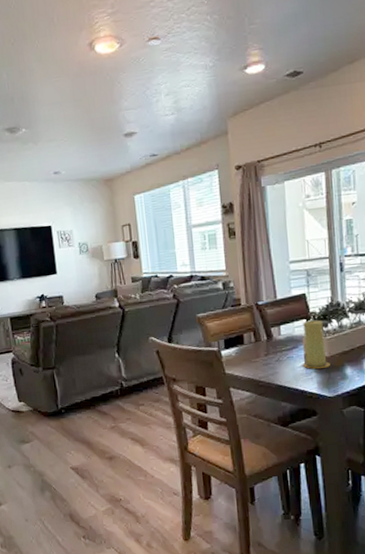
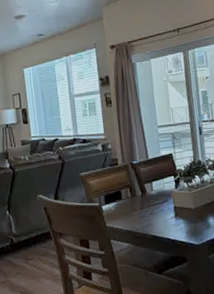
candle: present [302,320,330,369] -> none [171,176,196,220]

